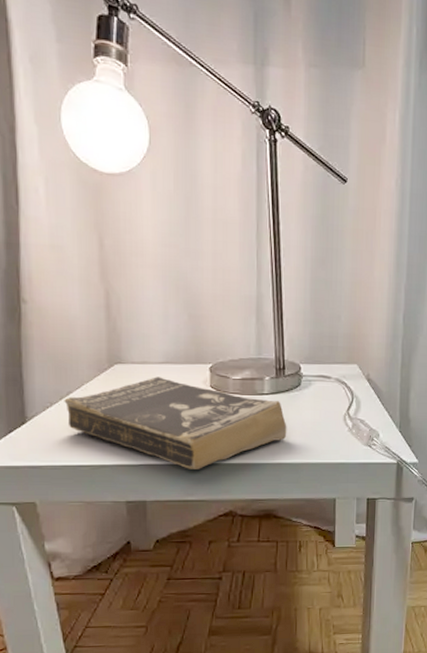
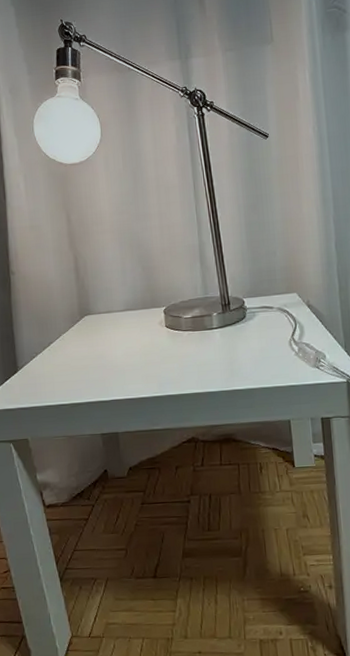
book: present [64,377,287,469] -> none [46,322,238,402]

